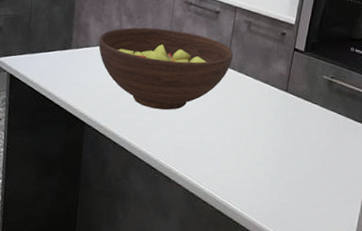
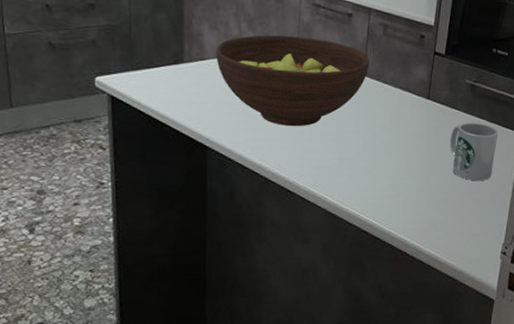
mug: none [305,116,353,173] -> present [450,123,498,181]

